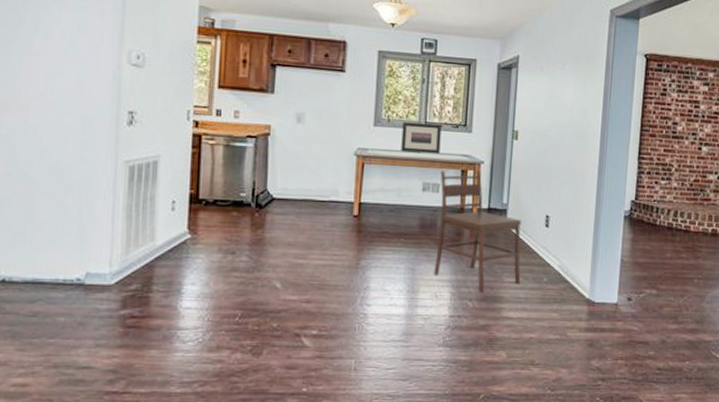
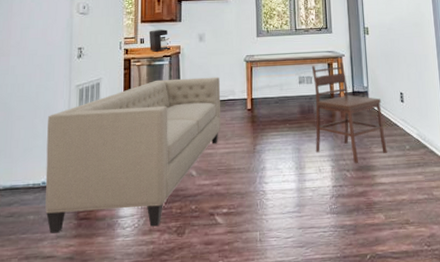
sofa: none [80,166,321,343] -> present [45,77,221,233]
coffee maker: none [228,100,258,130] -> present [149,29,171,52]
picture frame: present [401,121,442,155] -> none [278,29,309,55]

